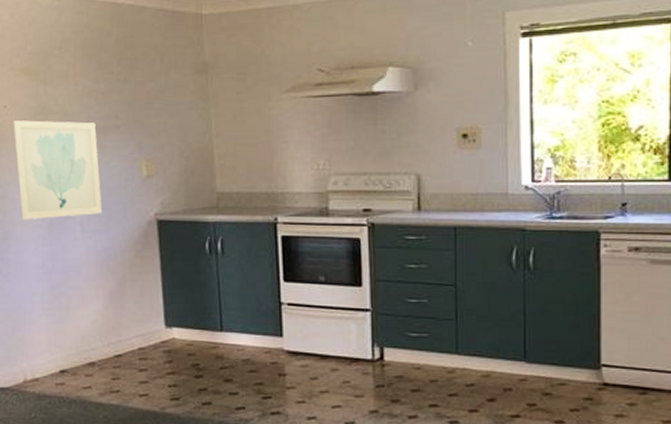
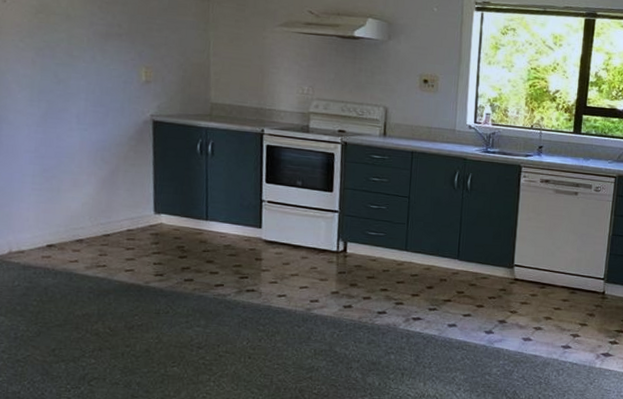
wall art: present [13,120,102,221] -> none [12,15,100,110]

